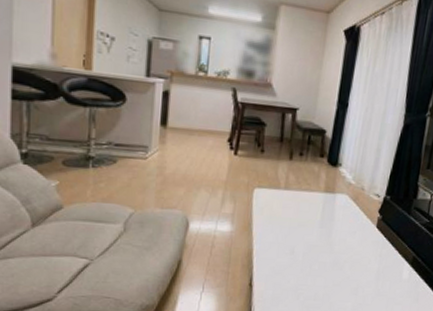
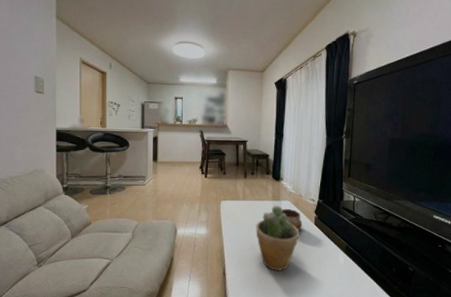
potted plant: none [298,198,357,285] -> present [256,205,300,271]
decorative bowl: none [335,205,362,235] -> present [282,209,303,232]

